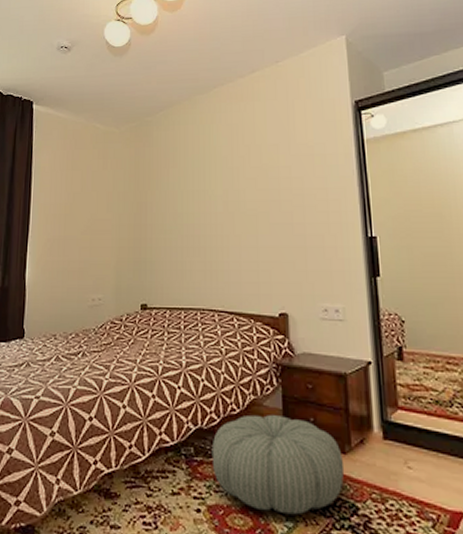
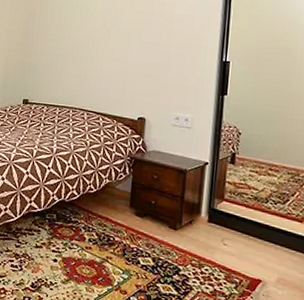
pouf: present [211,414,345,515] -> none [70,194,174,270]

